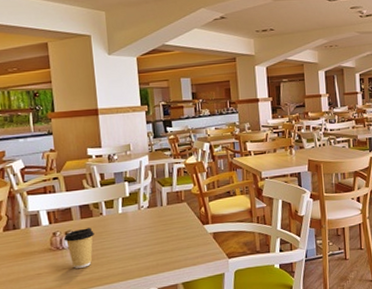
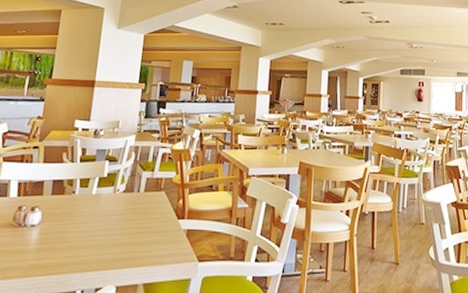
coffee cup: present [63,227,95,268] -> none [28,206,62,251]

